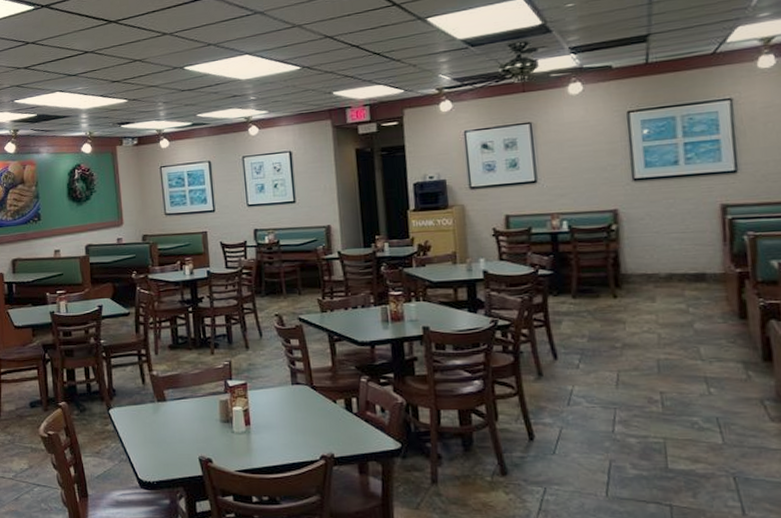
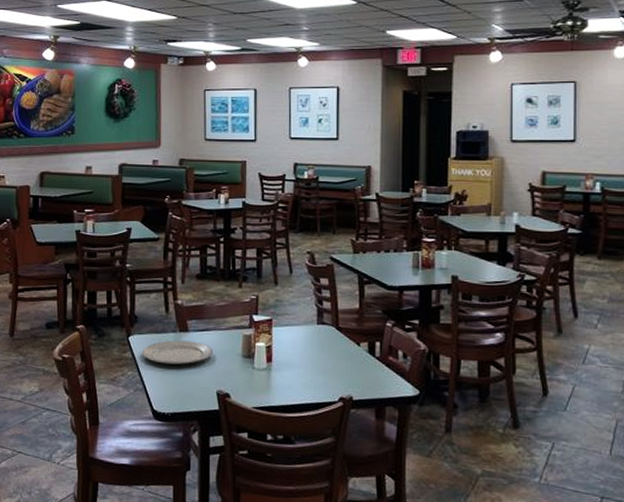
plate: none [123,410,192,434] -> present [141,340,213,365]

